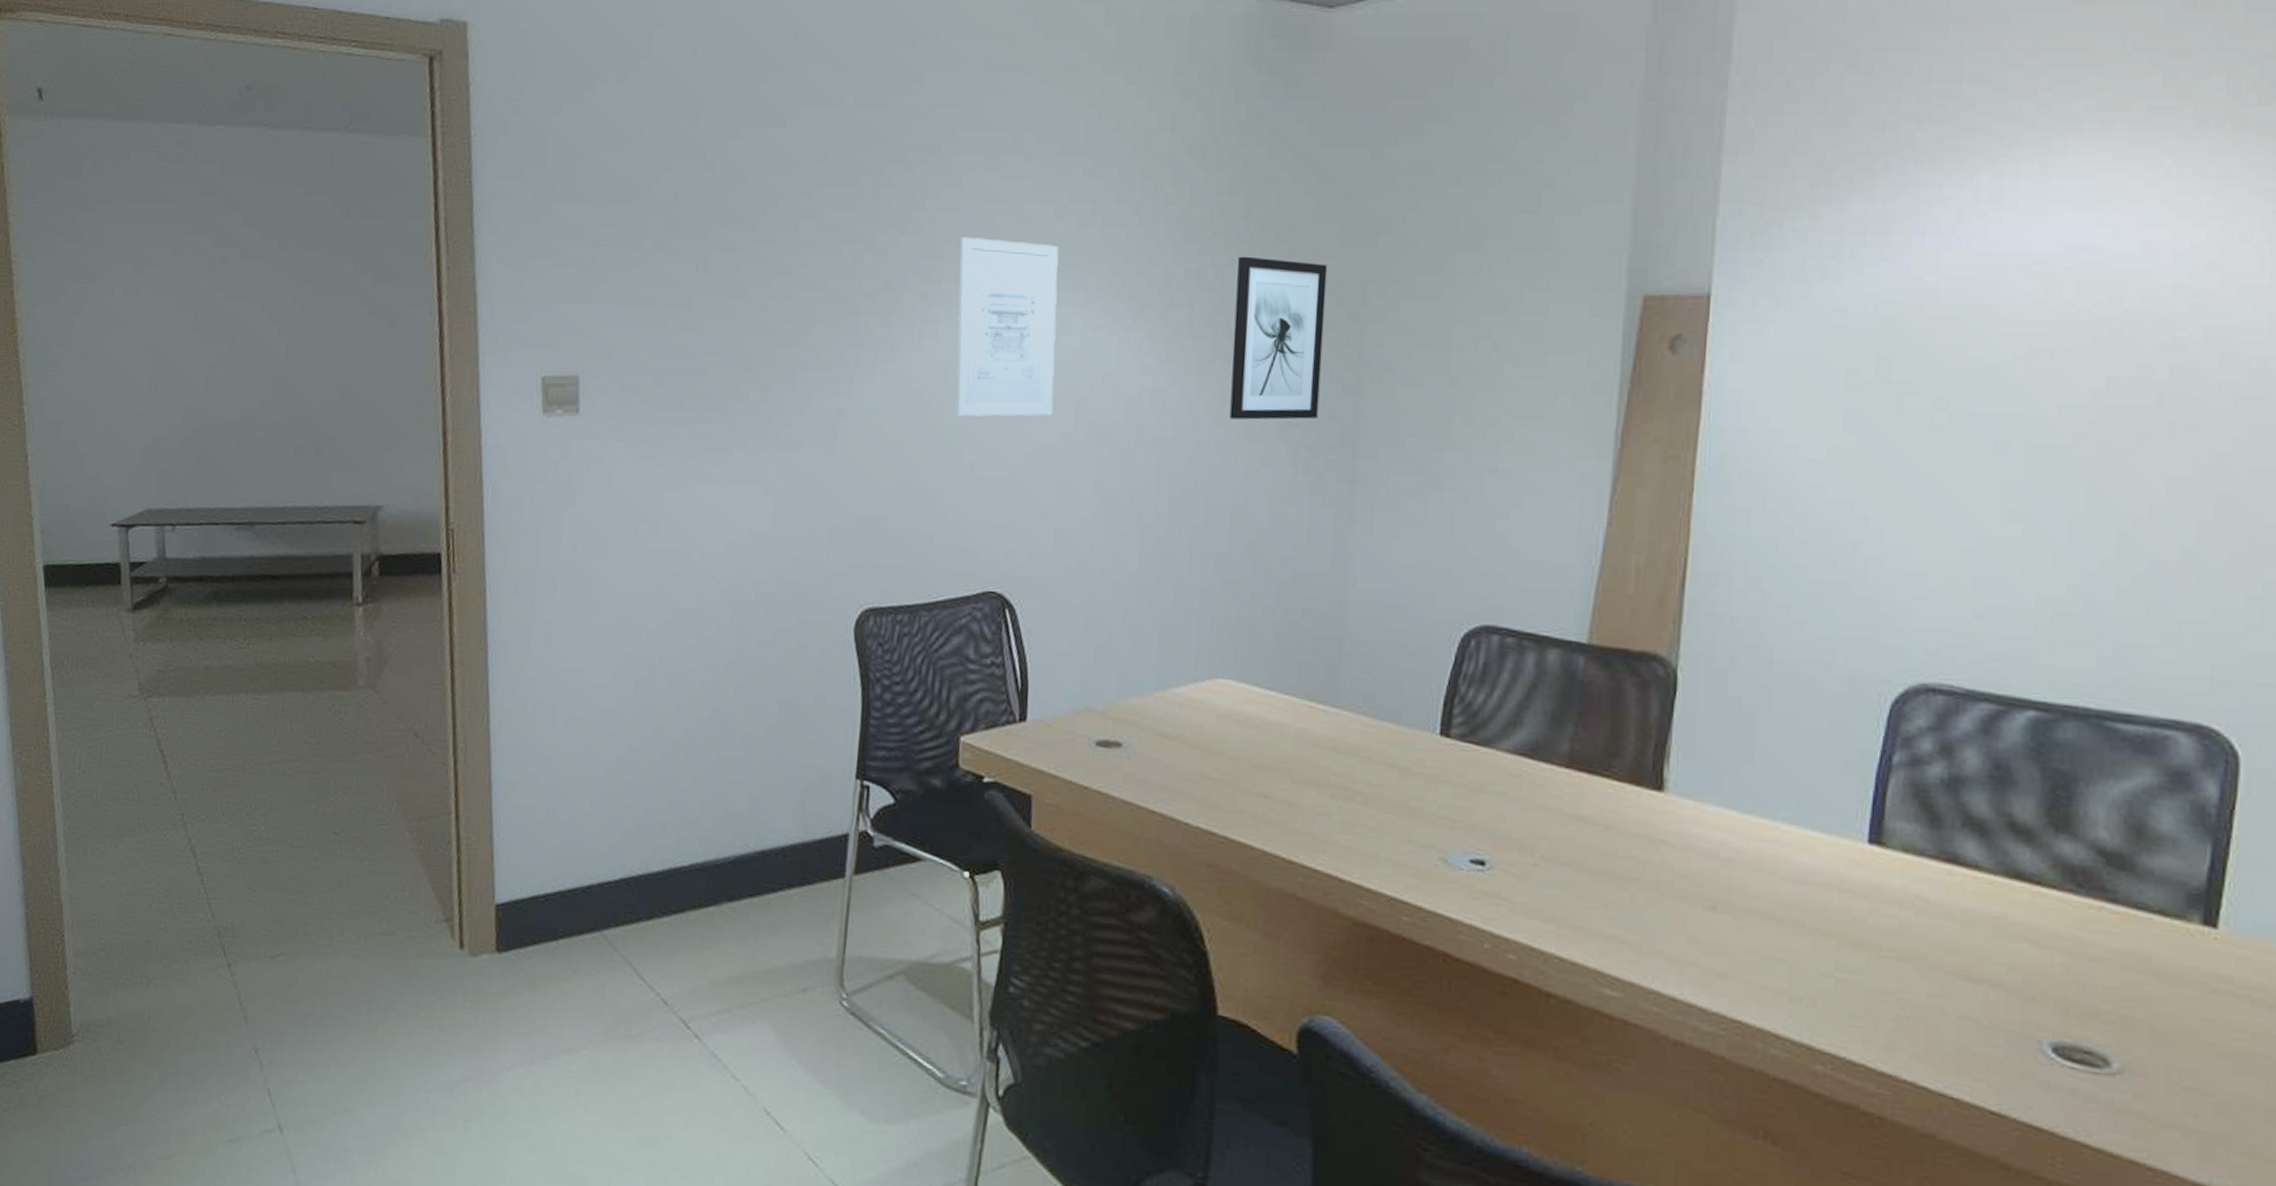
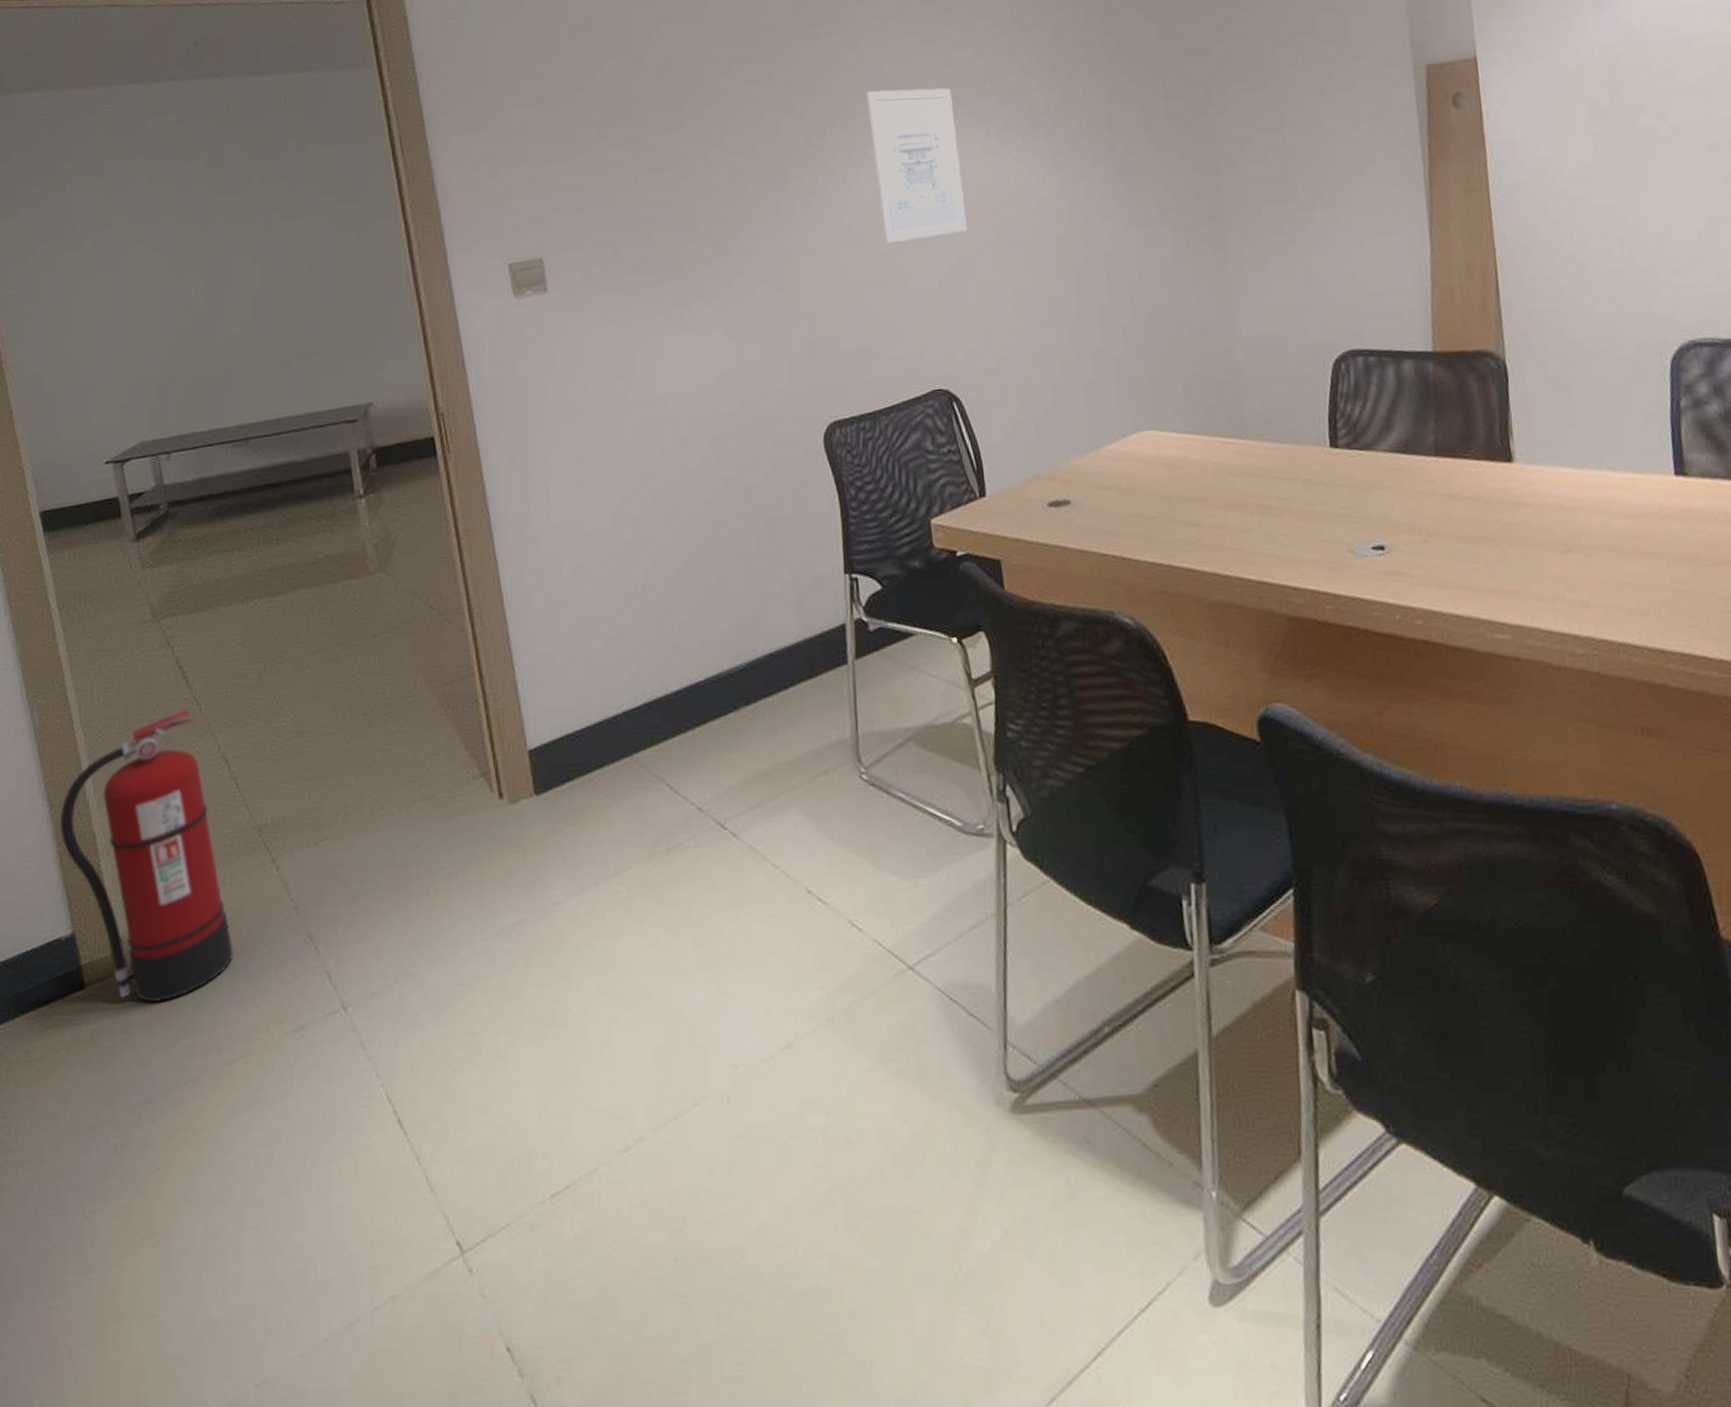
fire extinguisher: none [29,794,181,1084] -> present [59,710,233,1003]
wall art: present [1229,256,1328,420] -> none [1100,74,1188,212]

